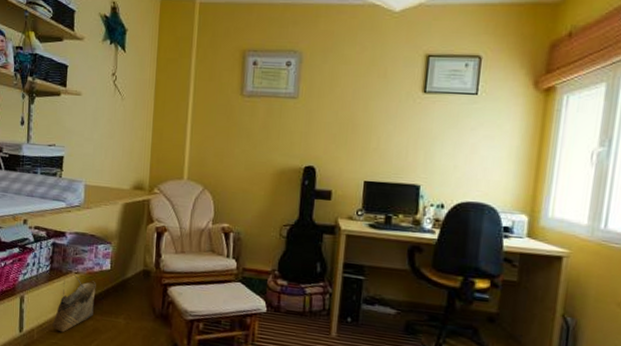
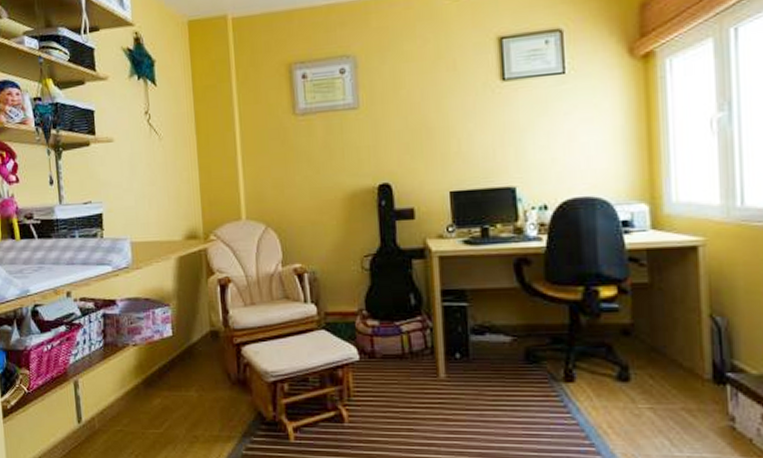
basket: present [52,275,96,333] -> none [114,347,160,417]

